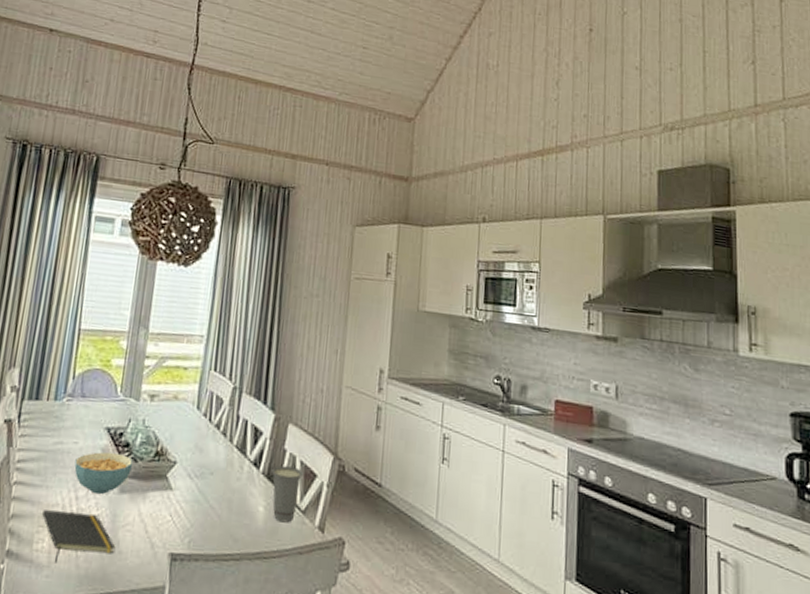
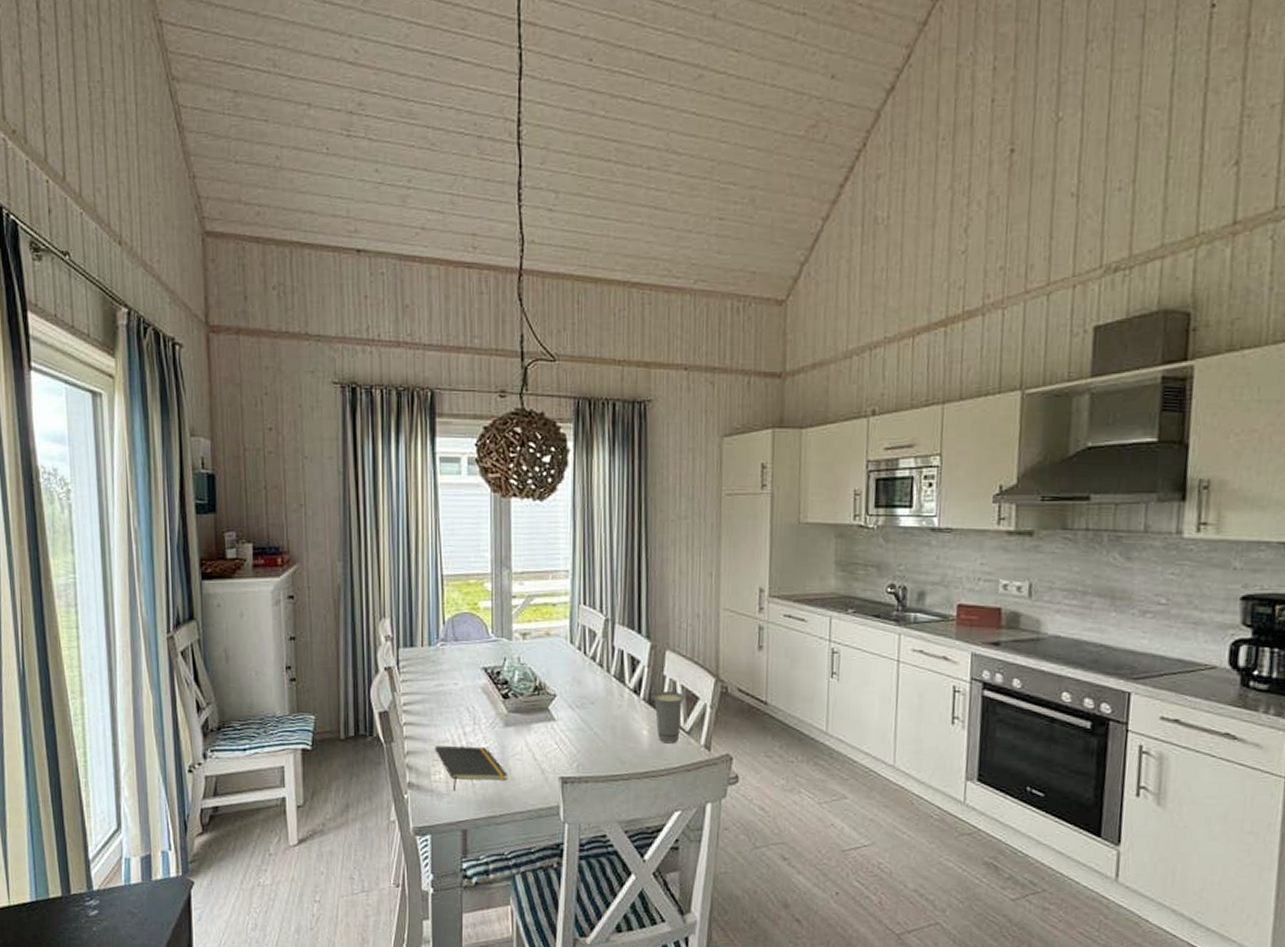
cereal bowl: present [74,452,133,495] -> none [458,691,513,730]

